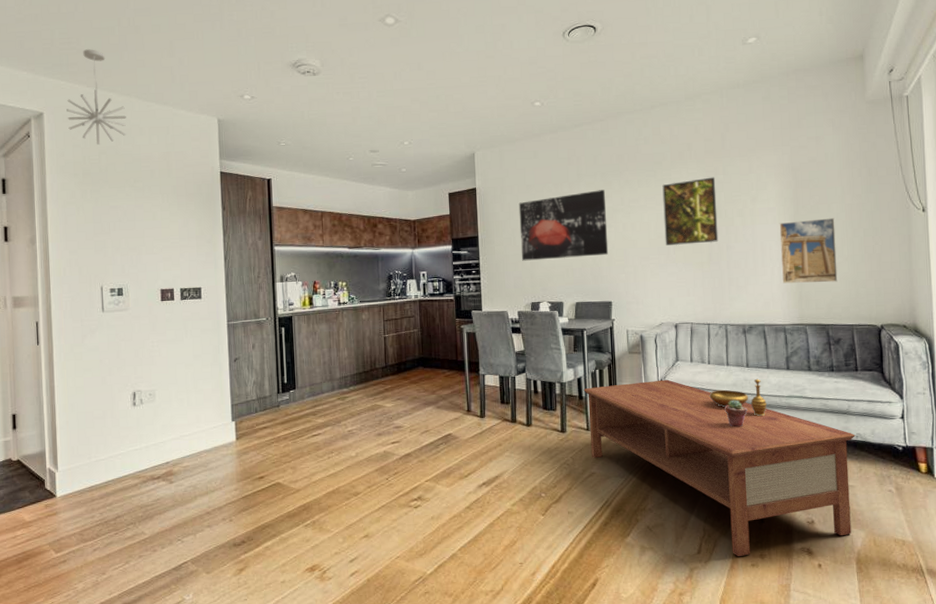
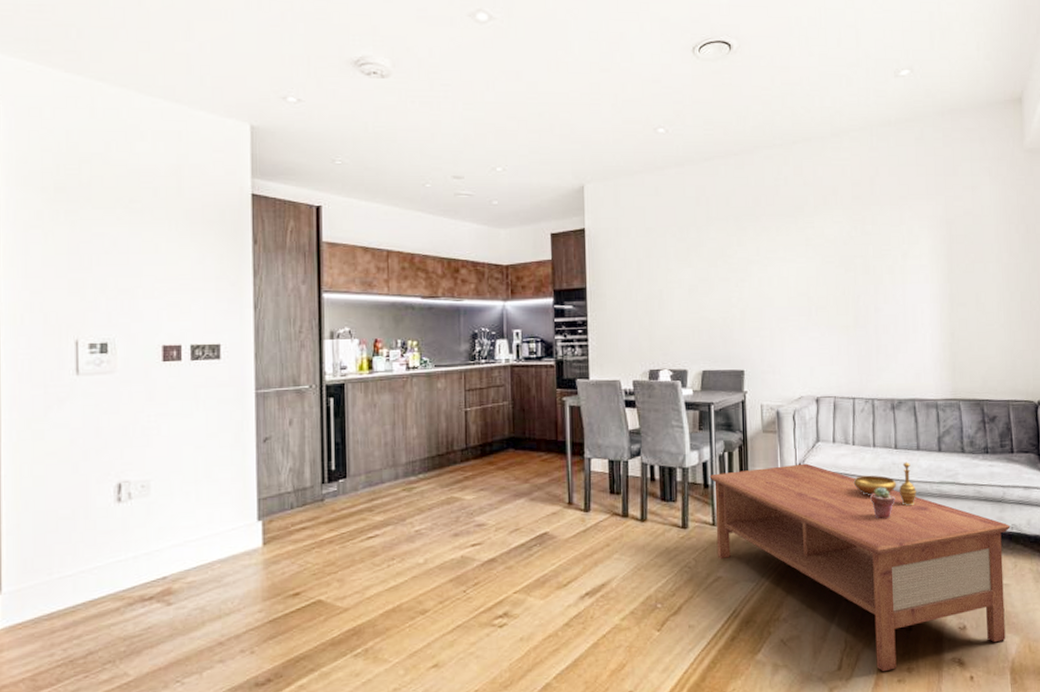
pendant light: present [66,49,126,145] -> none [33,22,121,151]
wall art: present [518,190,609,261] -> none [636,237,742,319]
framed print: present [662,177,719,246] -> none [804,227,866,306]
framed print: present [779,218,838,284] -> none [932,279,993,353]

